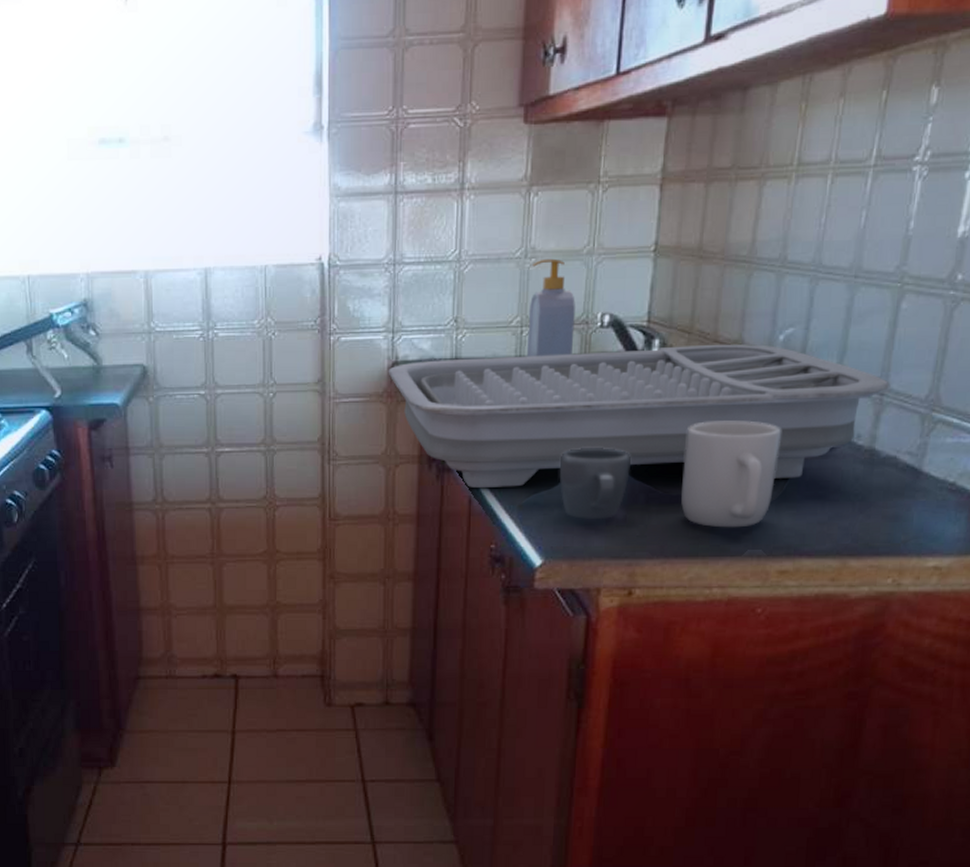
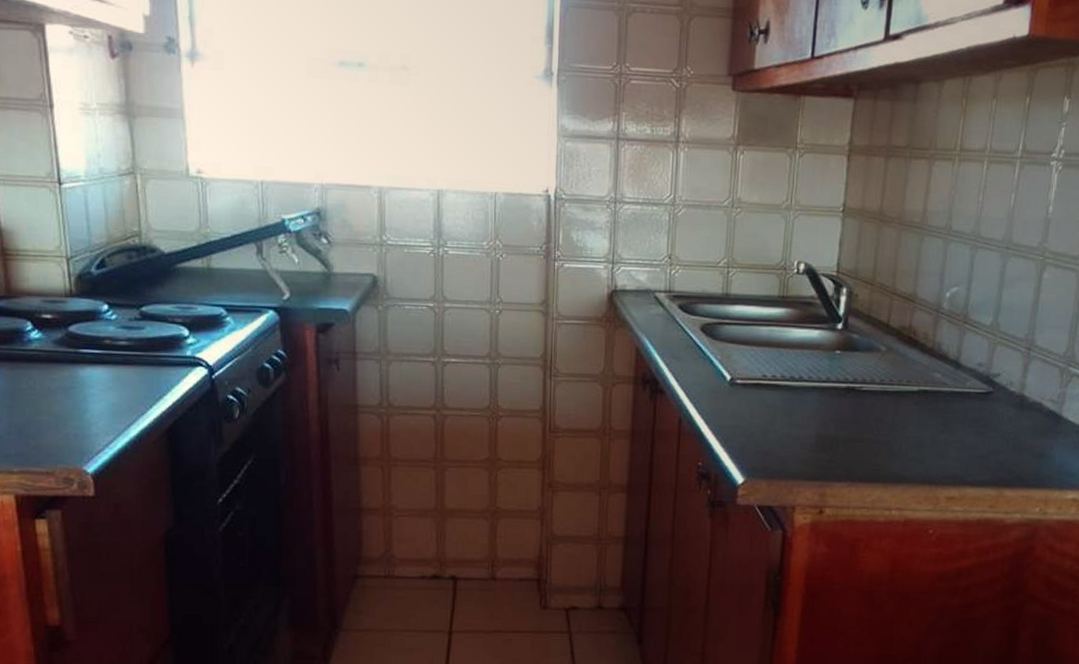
dish rack: present [388,344,890,488] -> none [607,291,1035,417]
soap bottle: present [527,258,575,357] -> none [733,209,775,296]
mug: present [559,448,631,520] -> none [759,379,822,445]
mug: present [681,420,781,528] -> none [865,362,948,458]

